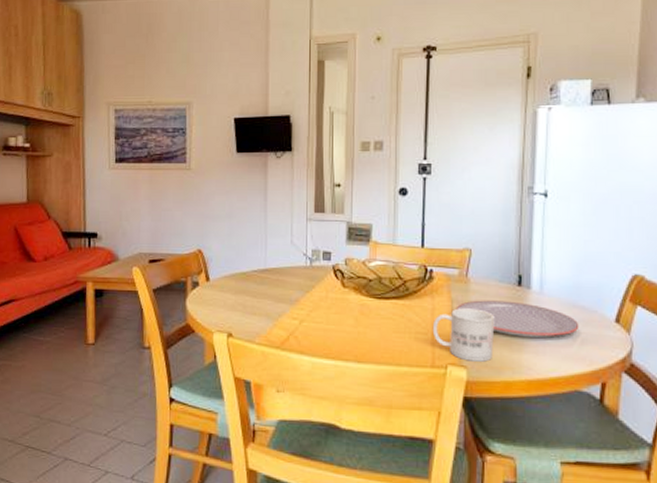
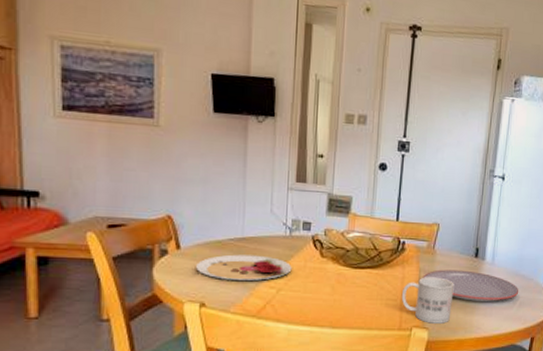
plate: none [224,285,314,311] -> present [196,254,292,281]

